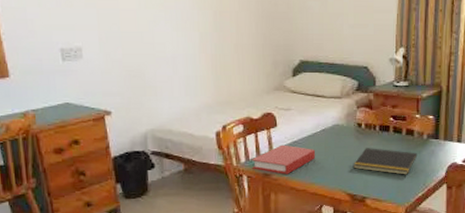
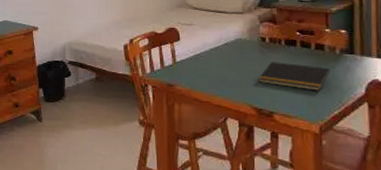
book: present [251,144,316,174] -> none [155,57,219,86]

